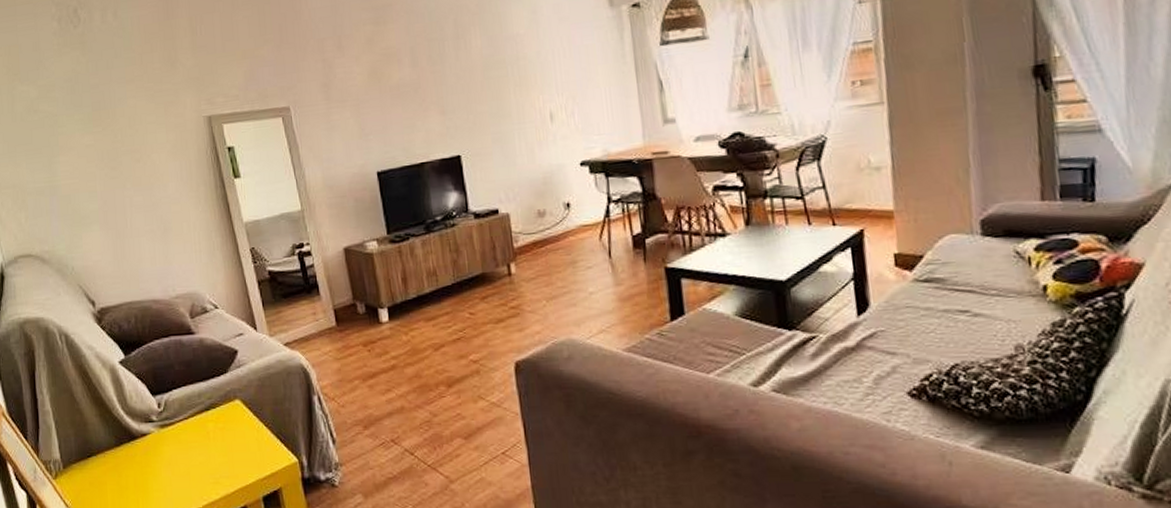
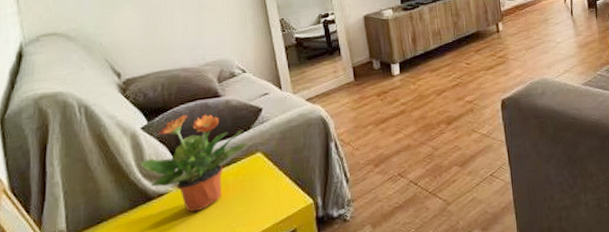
potted plant: none [122,351,224,457] -> present [141,114,246,213]

